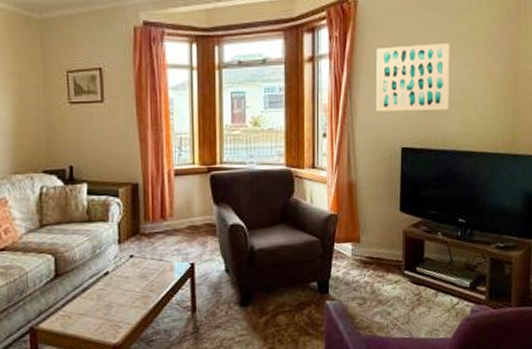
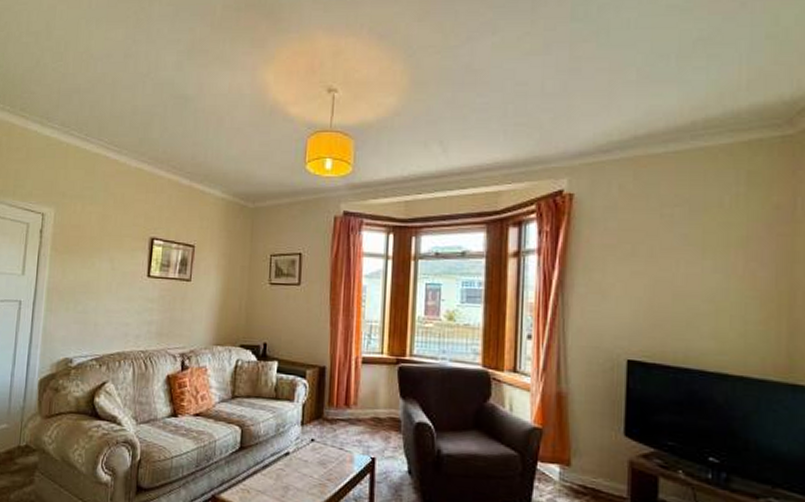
wall art: present [376,43,450,111] -> none [594,243,694,321]

